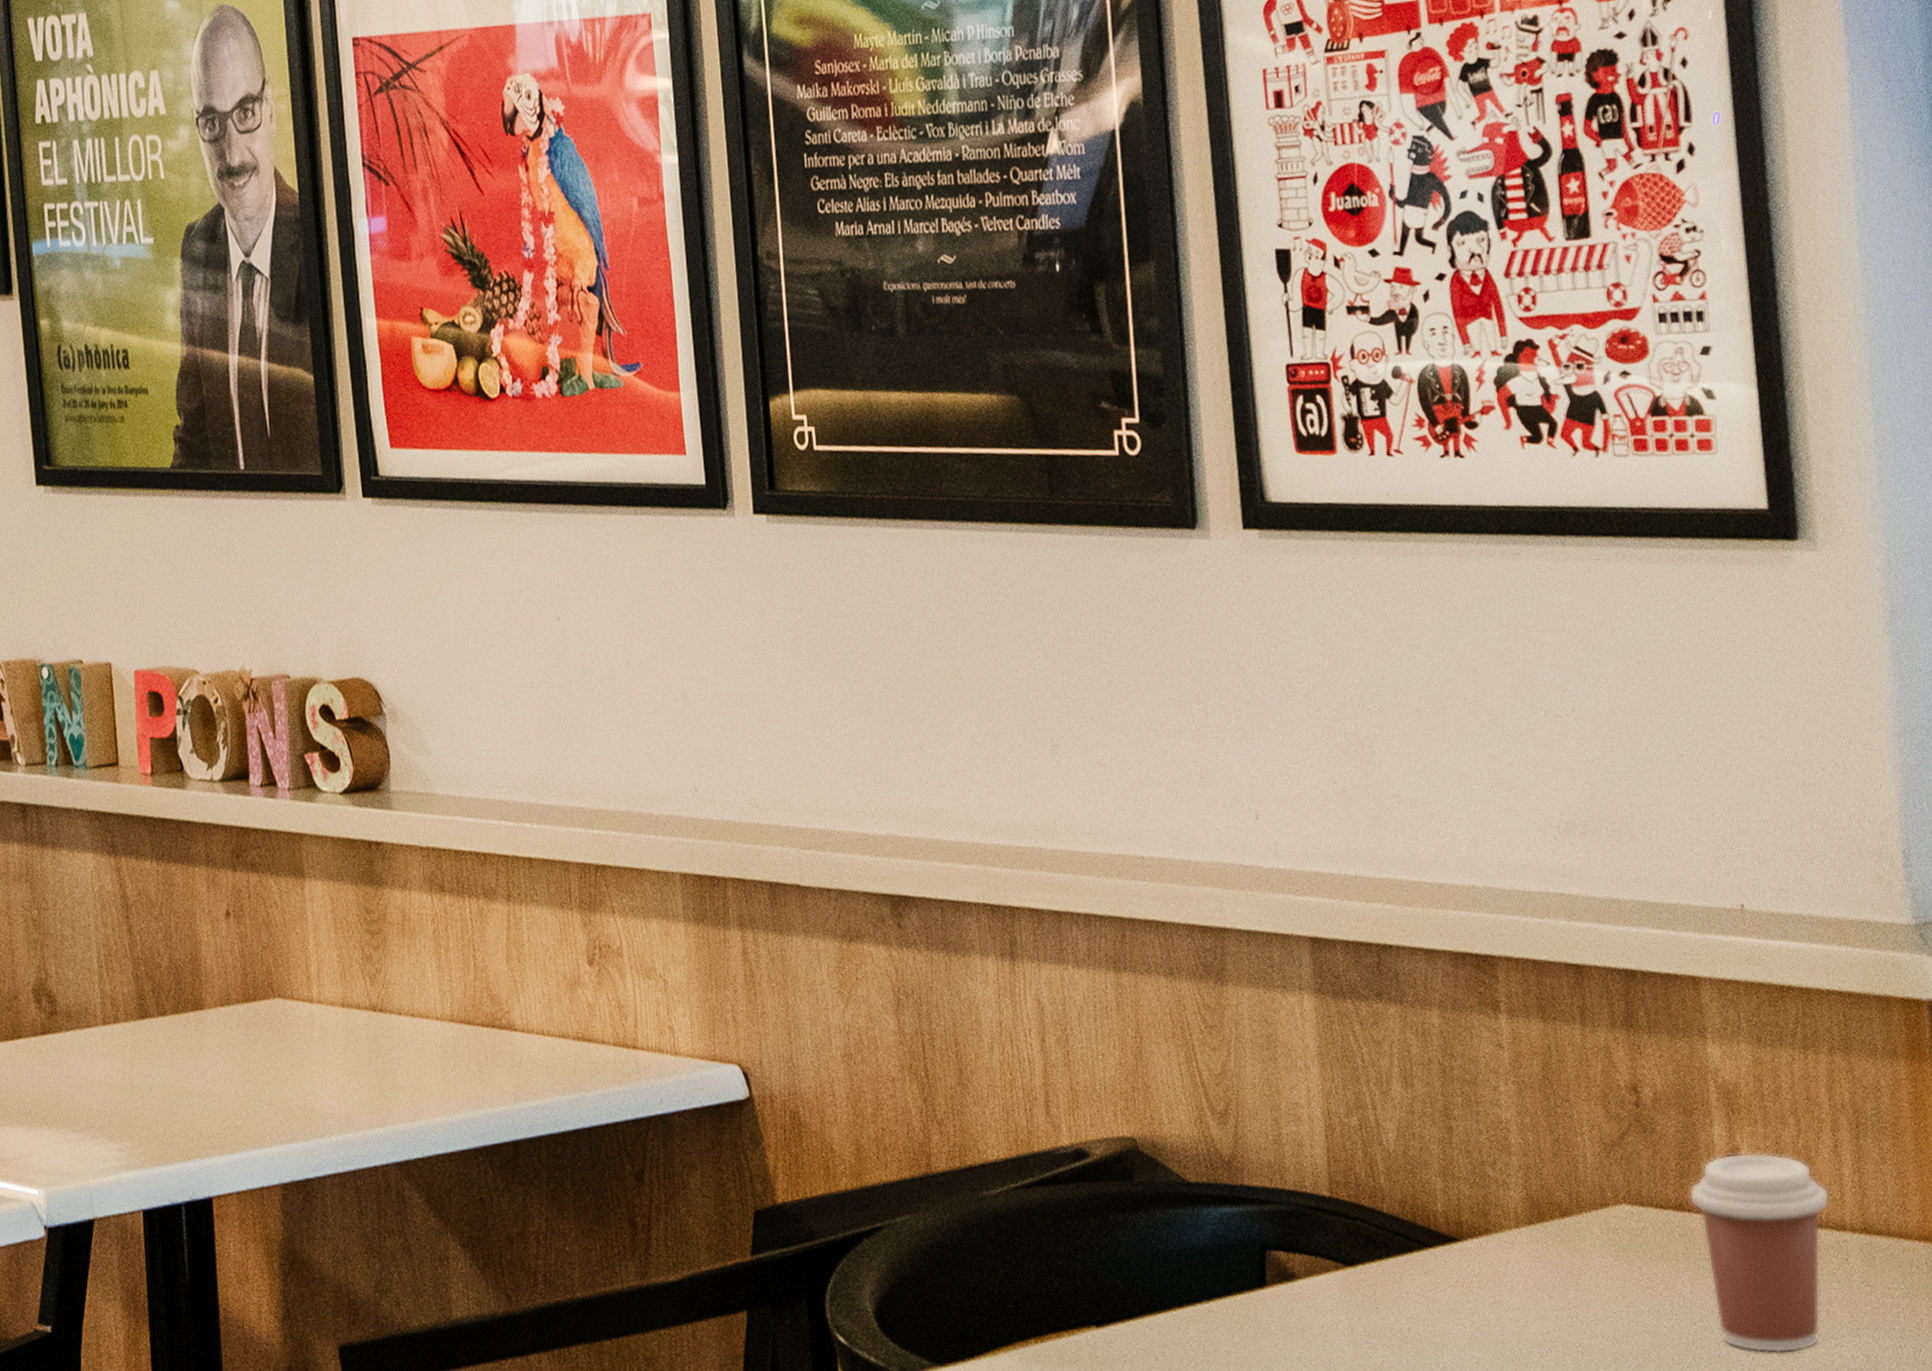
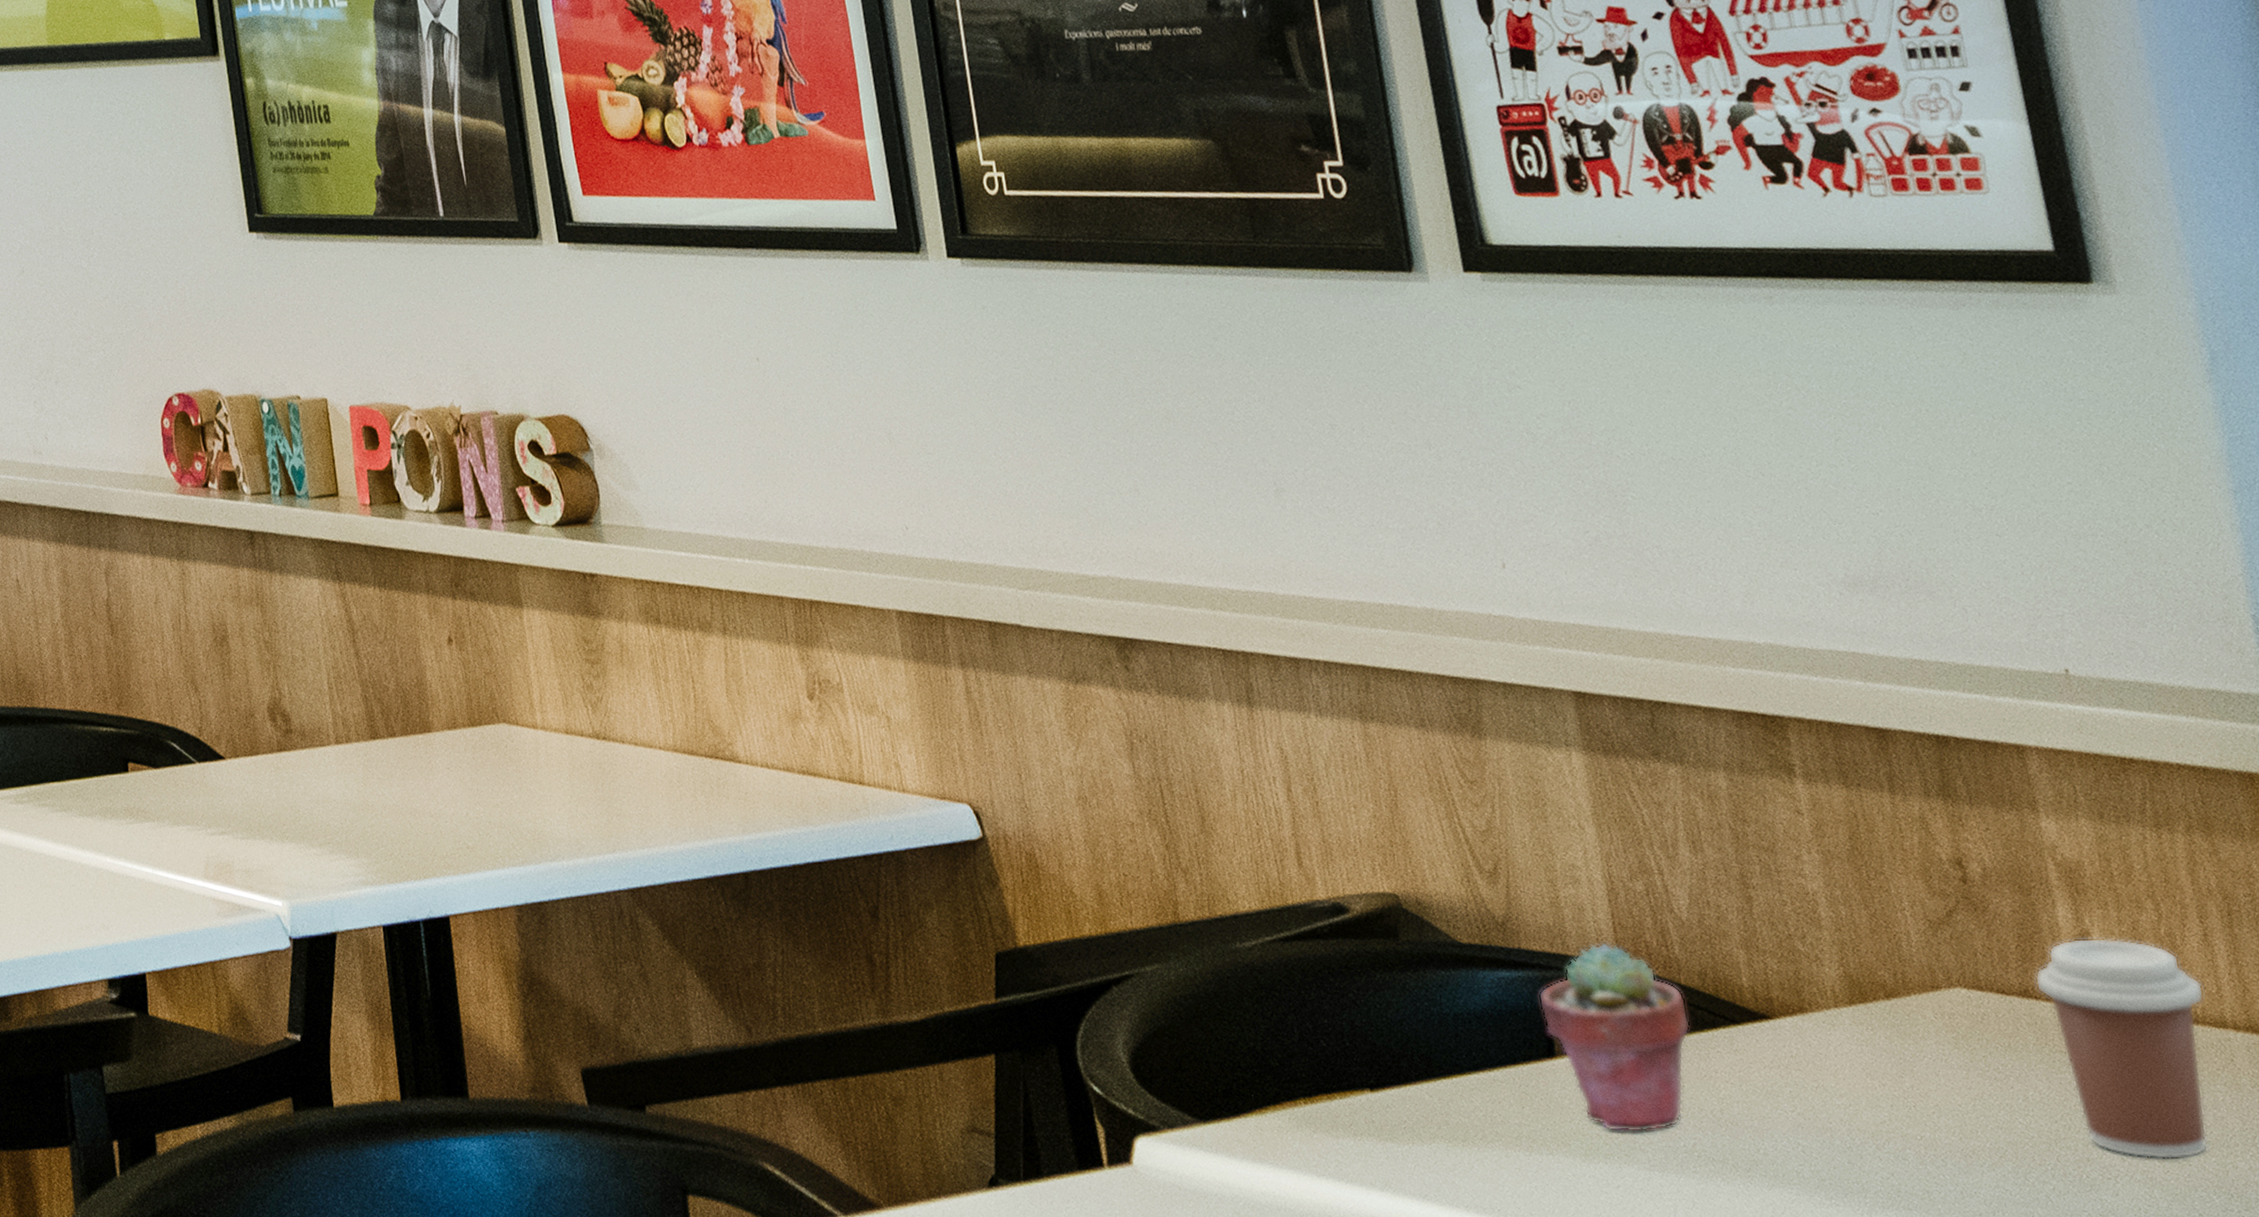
potted succulent: none [1255,1175,1388,1355] -> present [1538,942,1690,1133]

